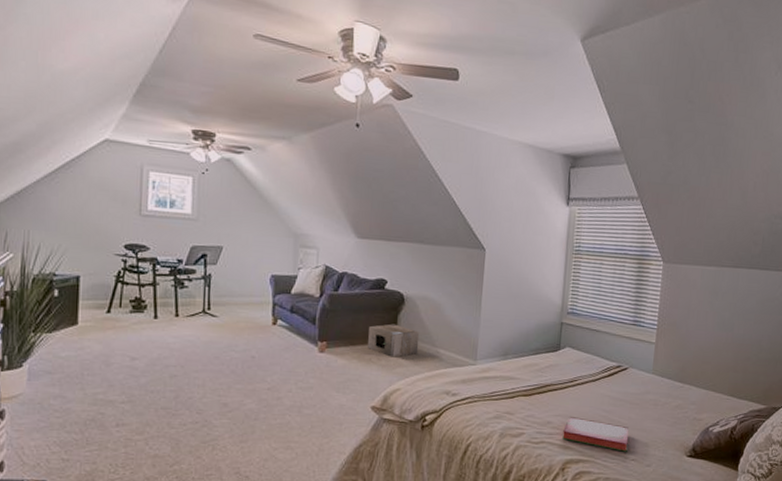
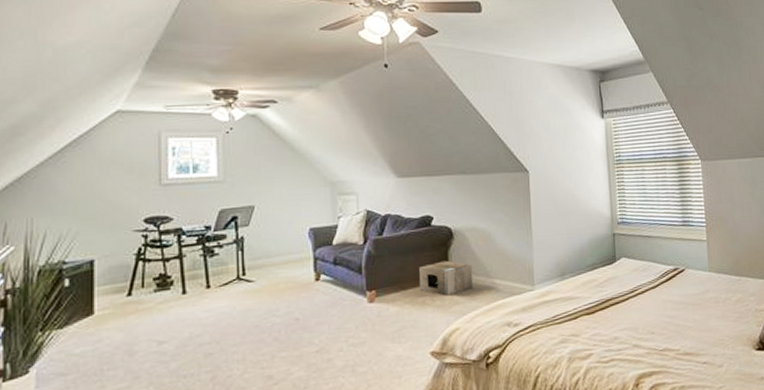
hardback book: present [562,417,629,452] -> none [631,327,698,356]

